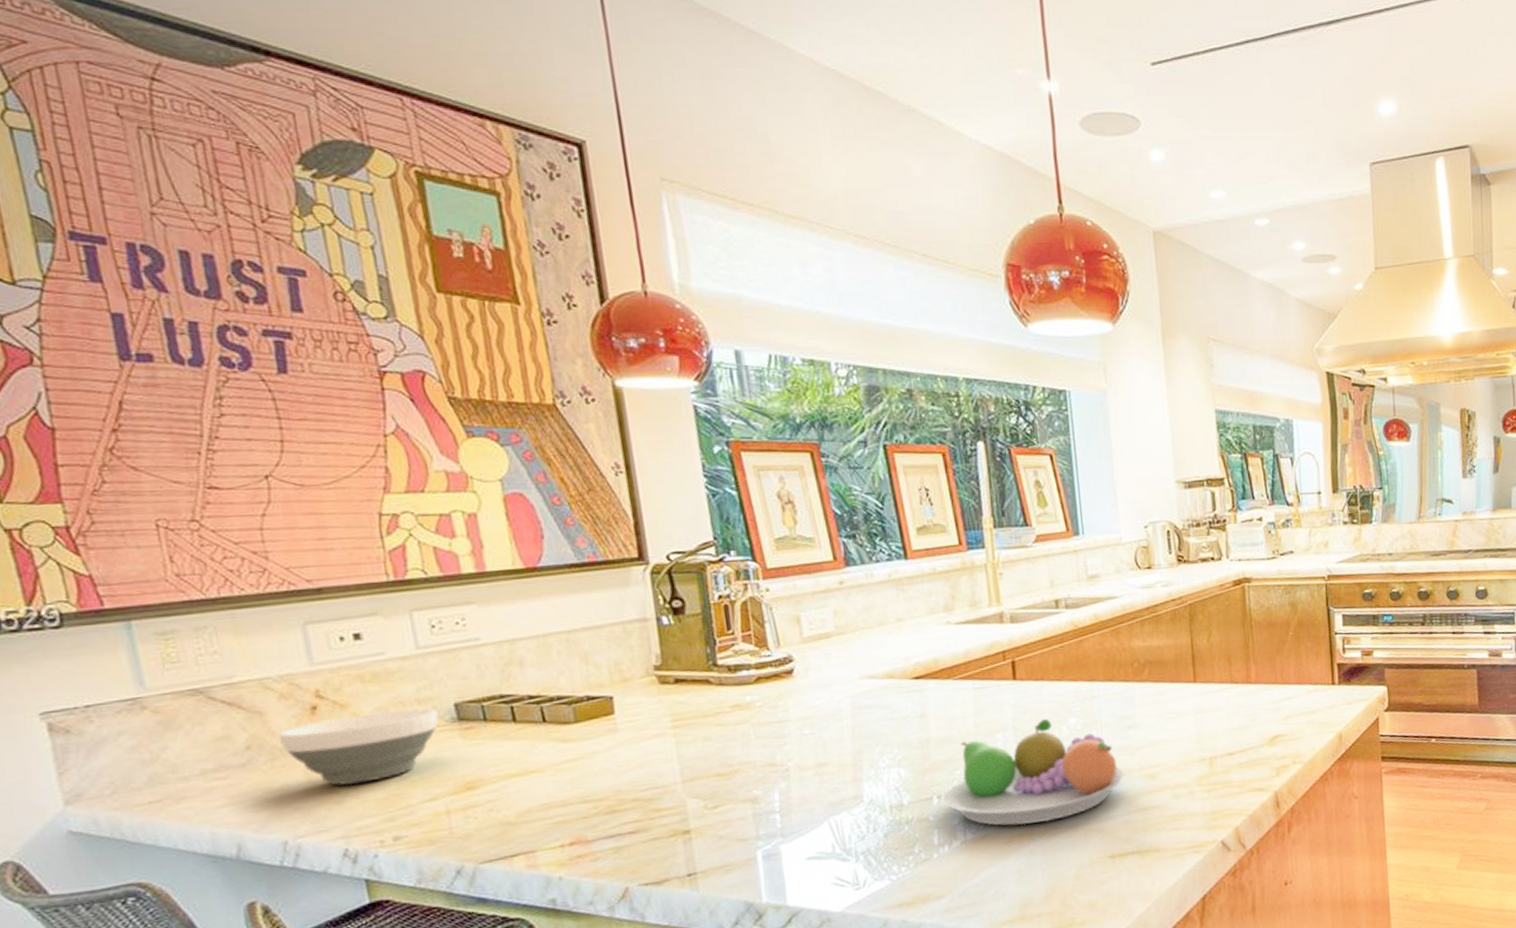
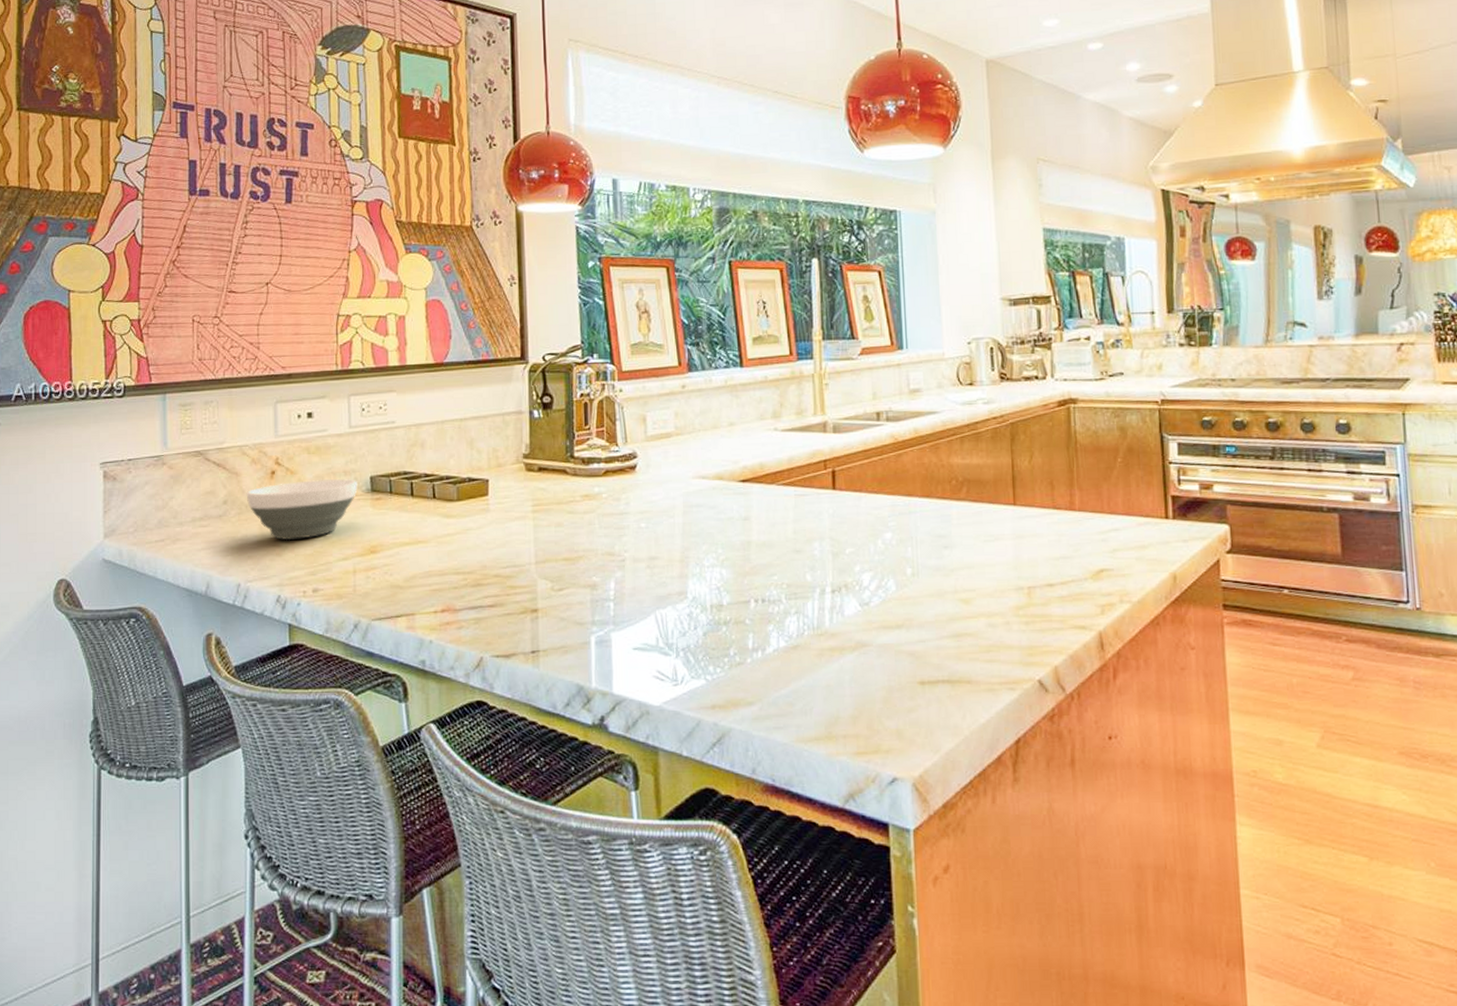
fruit bowl: present [942,719,1124,826] -> none [759,531,938,639]

